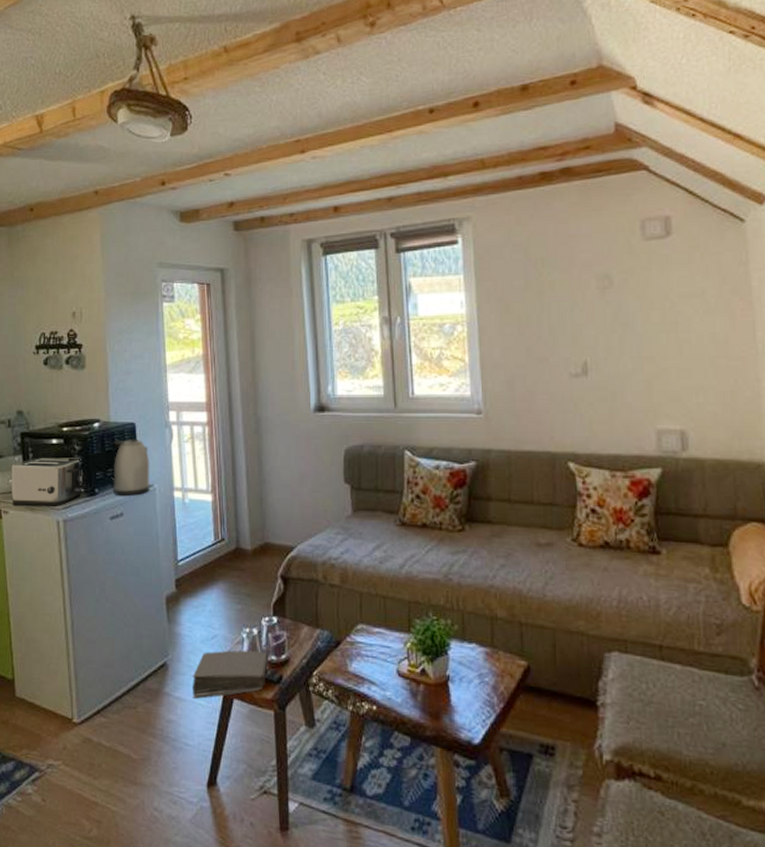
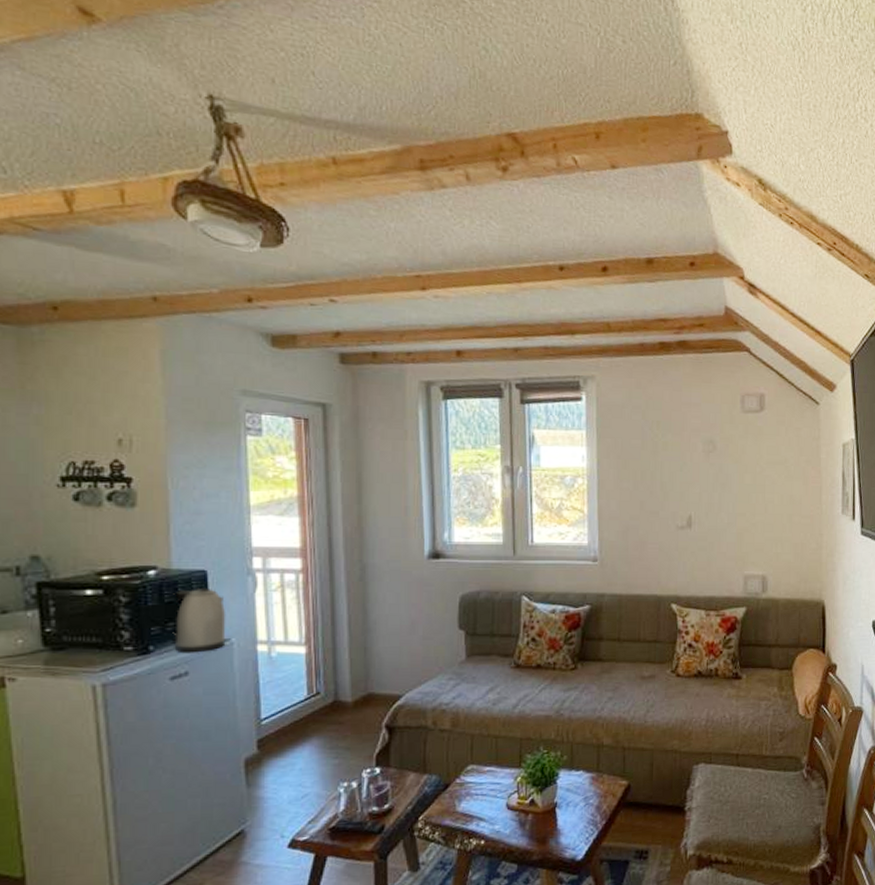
toaster: present [11,457,81,508] -> none [21,611,129,671]
book: present [192,650,268,700] -> none [275,804,368,864]

